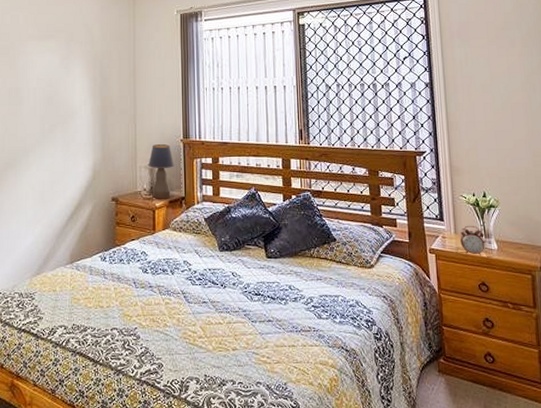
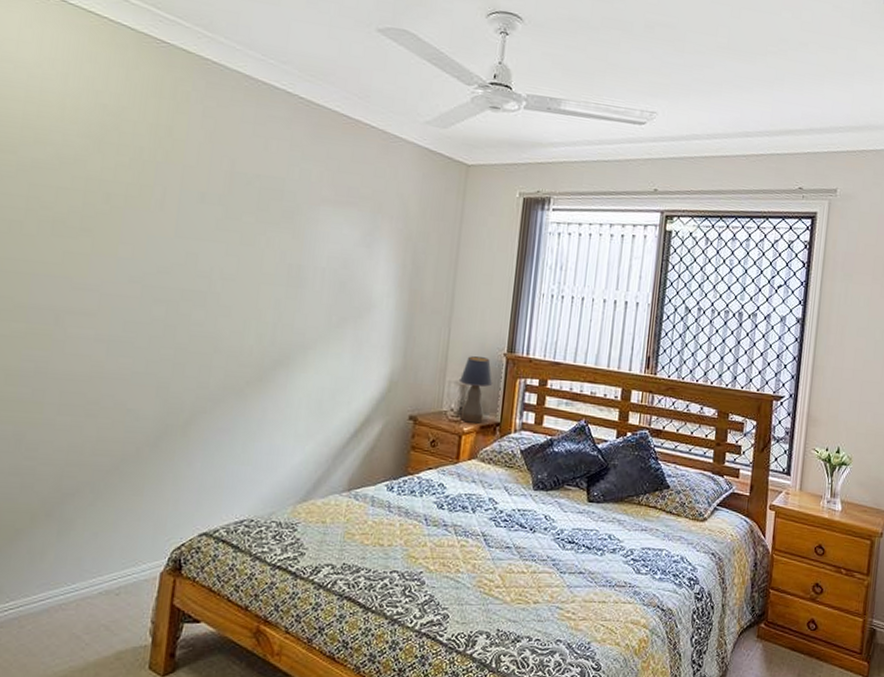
alarm clock: present [460,225,485,256] -> none [803,482,830,517]

